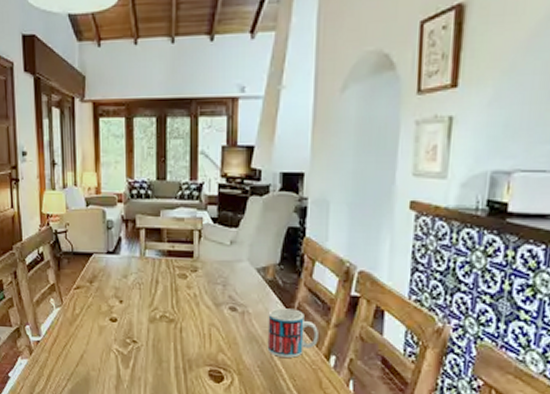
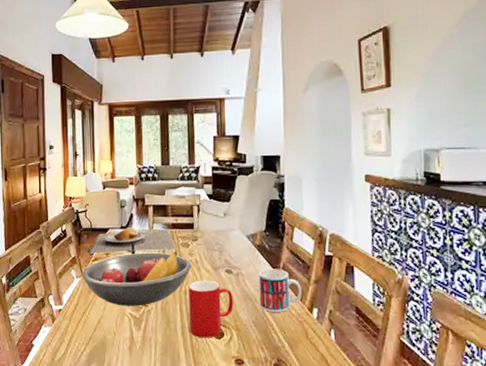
fruit bowl: none [61,282,189,343] -> present [81,252,192,306]
plate: none [68,251,171,285] -> present [88,226,176,255]
cup: none [185,317,237,381] -> present [188,280,234,338]

